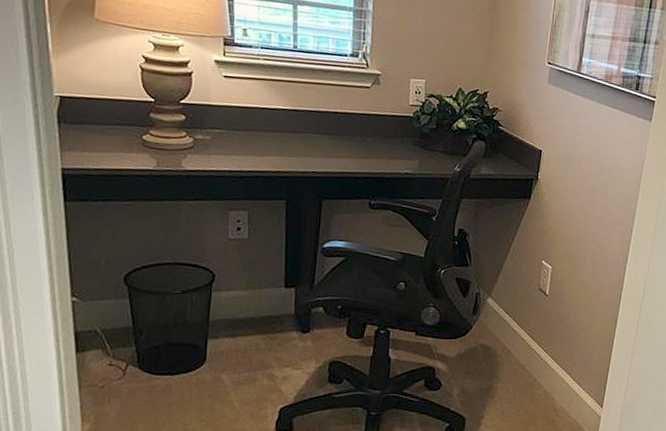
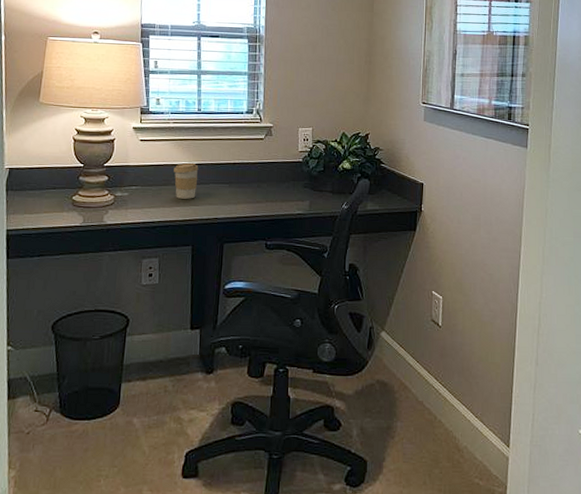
coffee cup: none [265,106,294,149] -> present [174,162,199,199]

